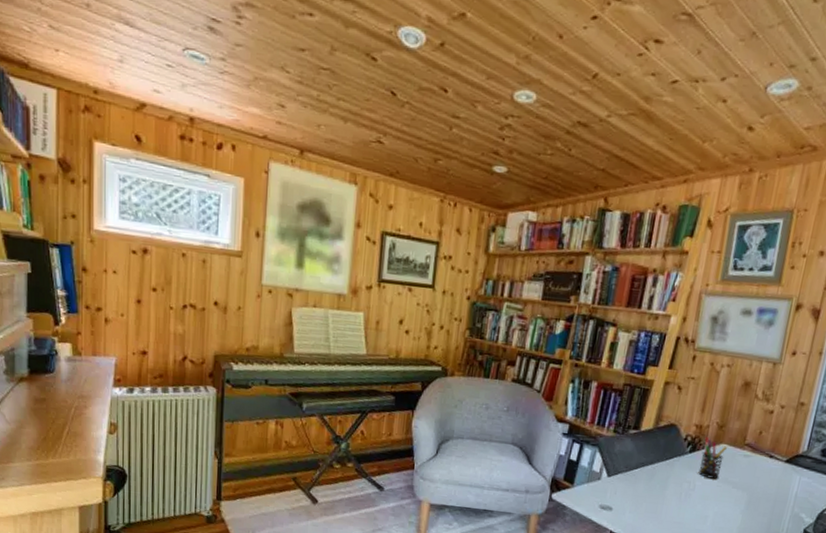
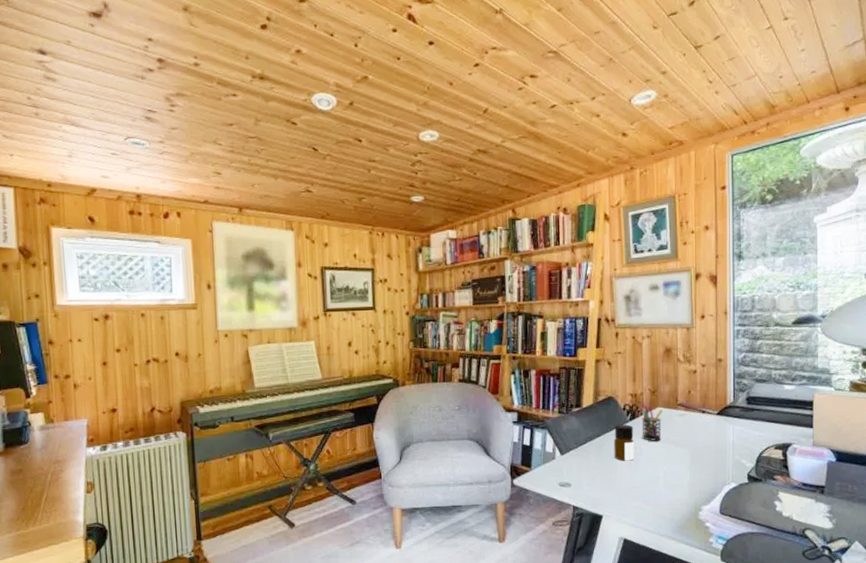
bottle: none [664,455,692,495] -> present [614,425,634,461]

